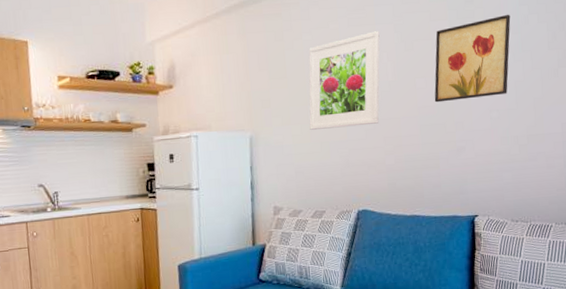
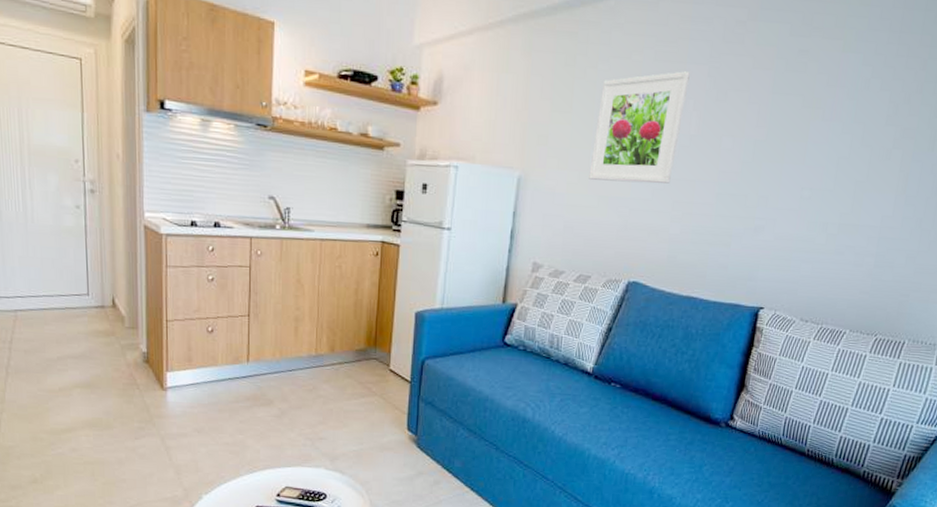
wall art: present [434,14,511,103] -> none [739,74,849,172]

